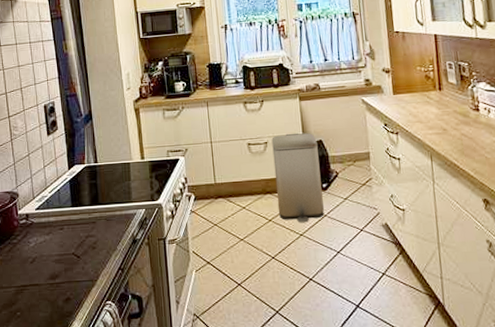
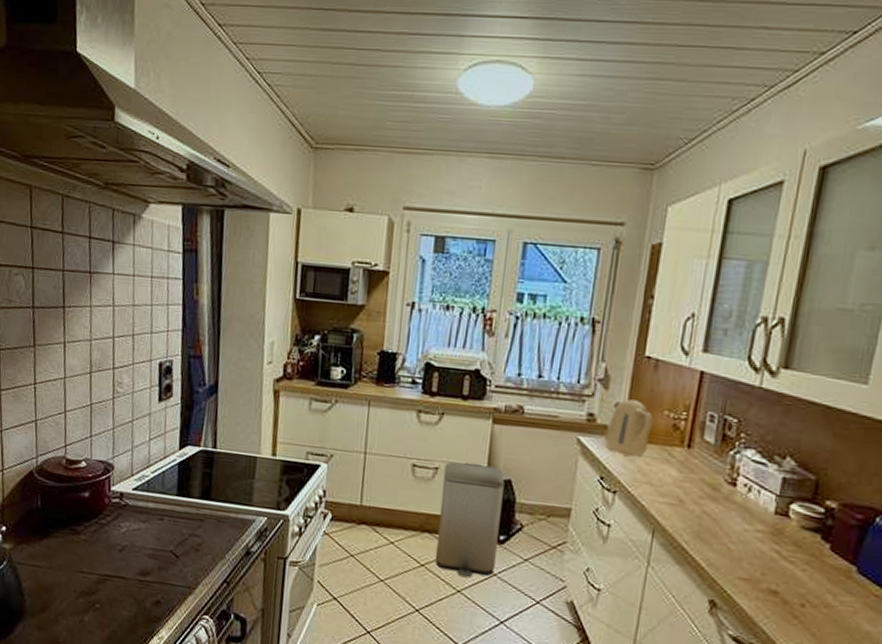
kettle: none [380,63,412,105] -> present [604,399,653,457]

